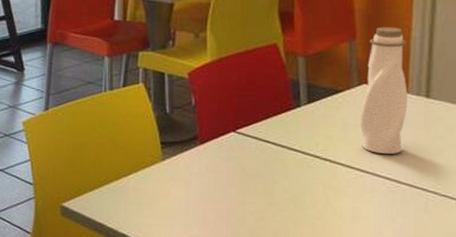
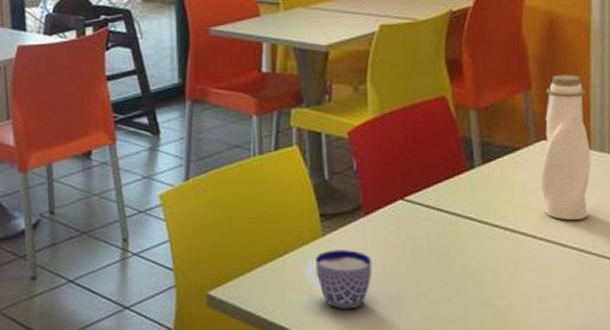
cup: none [145,172,205,223] -> present [304,250,372,309]

